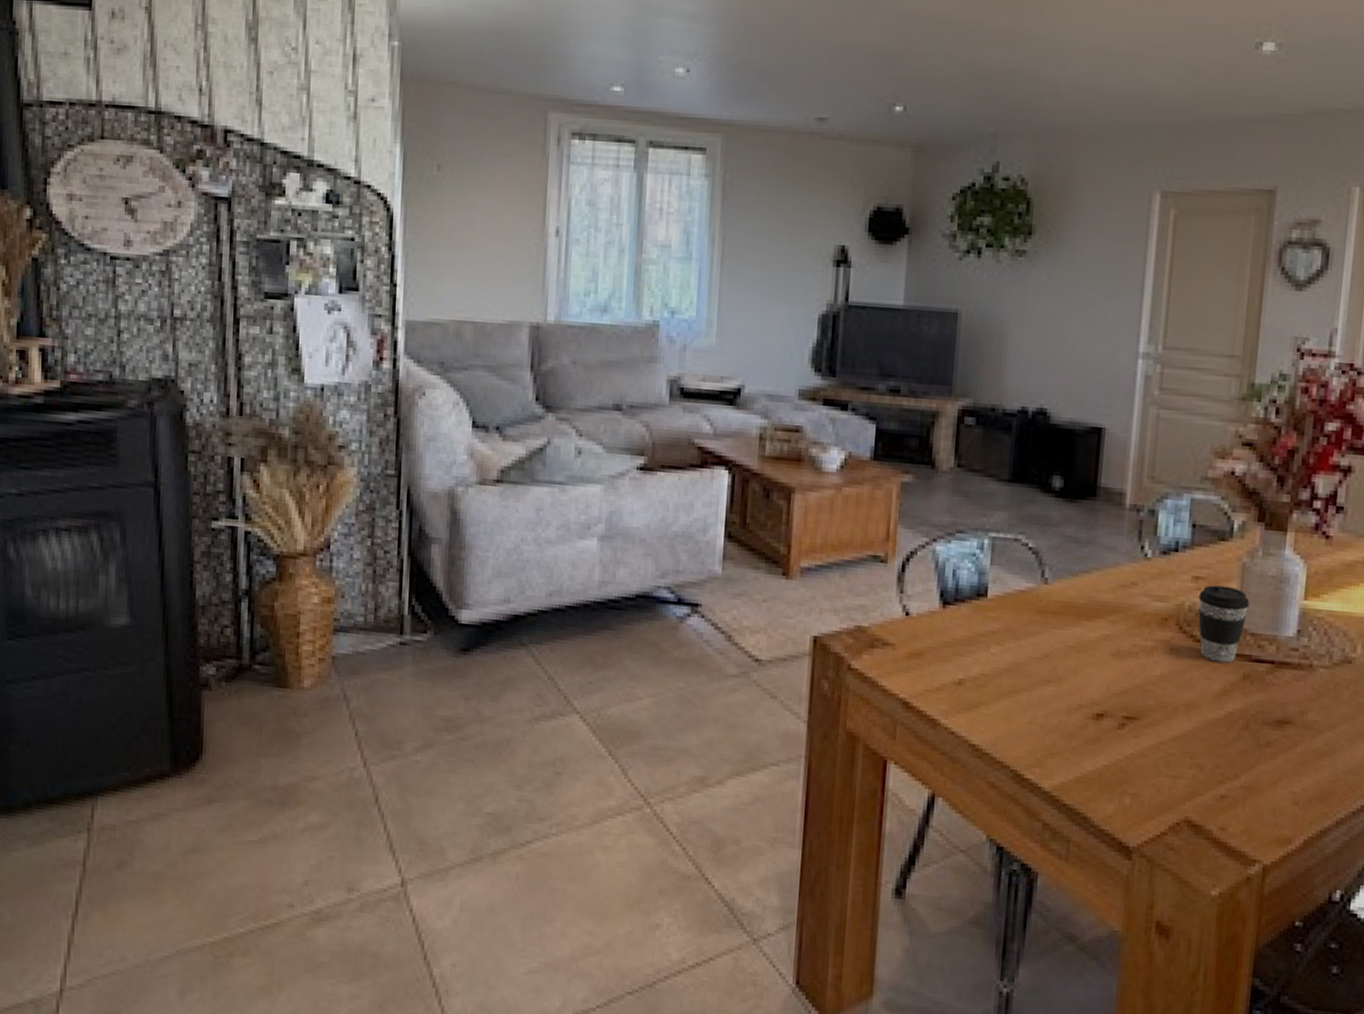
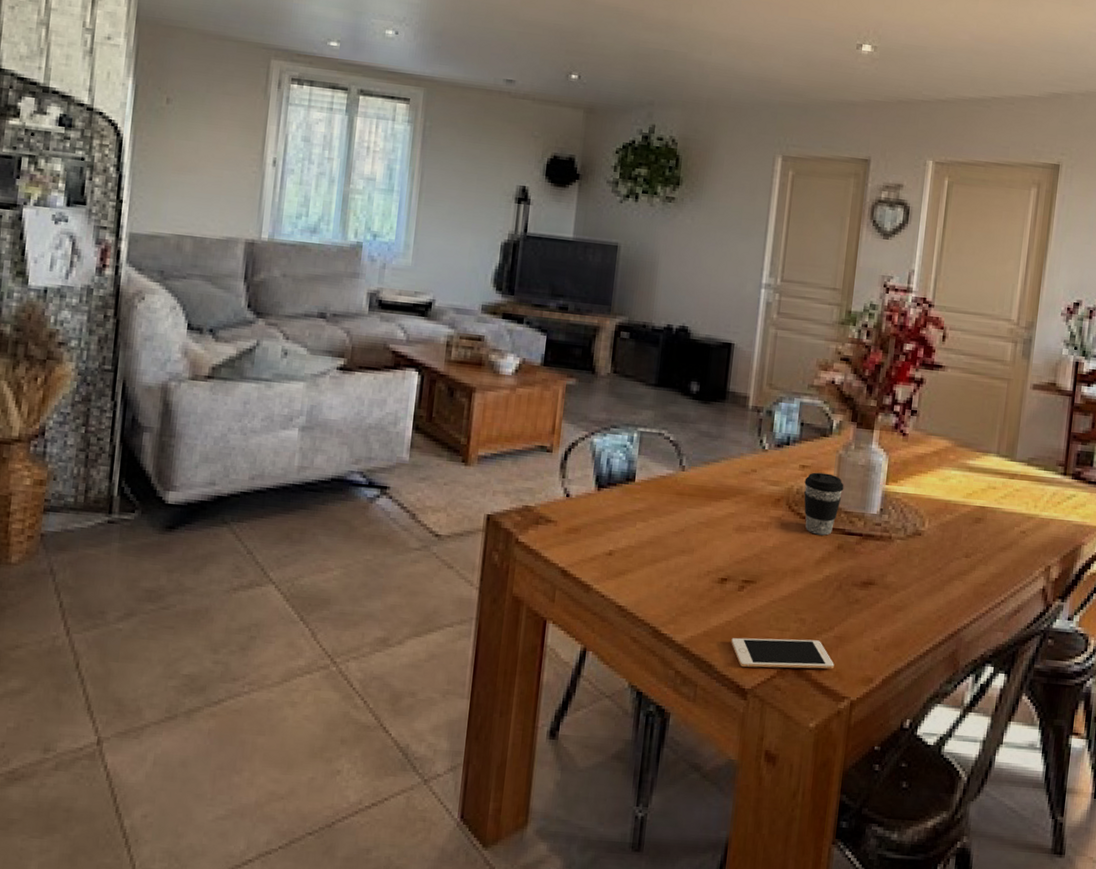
cell phone: none [1110,785,1242,826] -> present [731,637,834,669]

